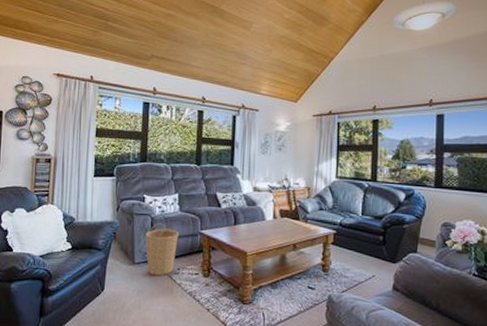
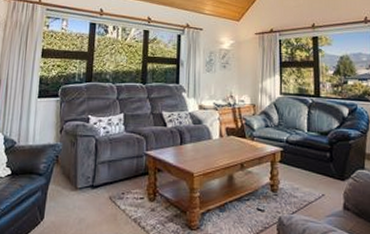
basket: present [145,223,179,276] -> none [89,145,124,202]

